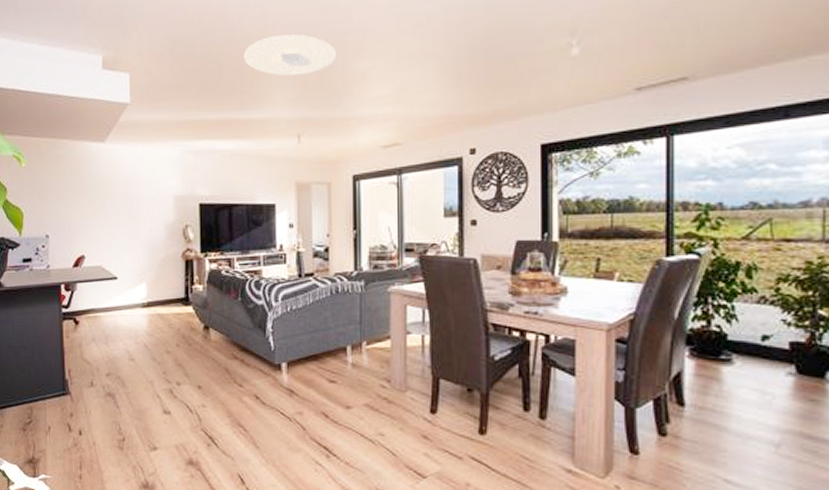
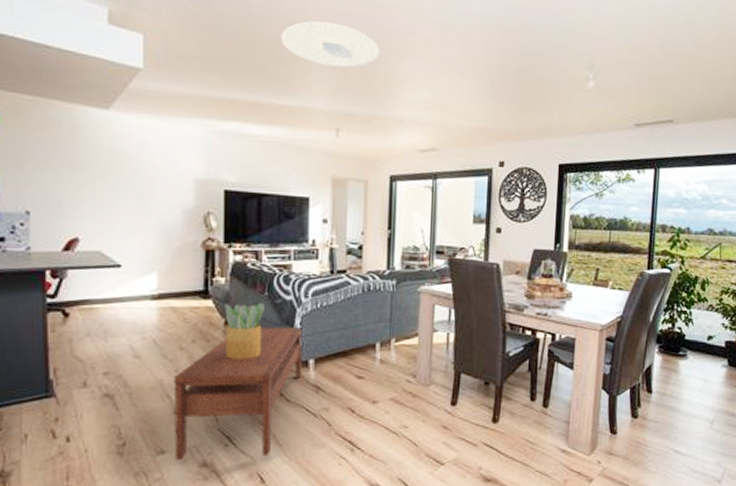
coffee table: none [162,331,275,458] -> present [173,326,303,460]
potted plant: none [203,307,240,362] -> present [225,302,266,359]

